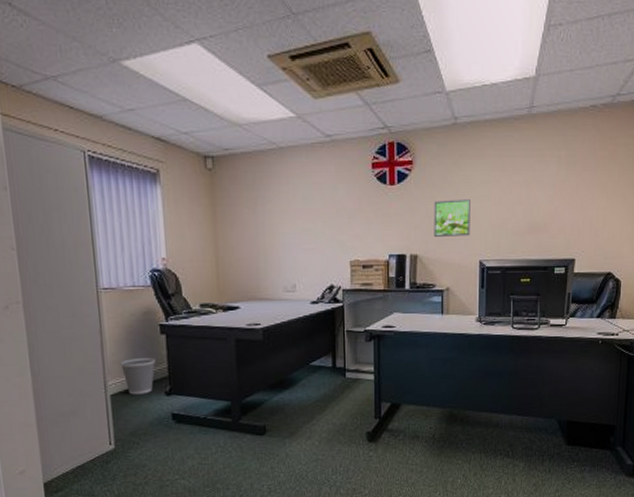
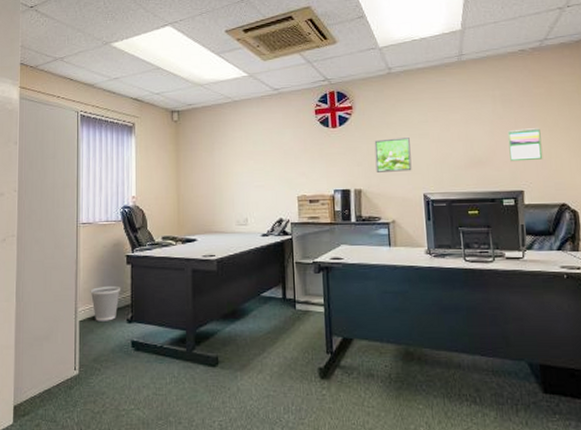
calendar: none [566,194,599,229] -> present [507,128,543,162]

